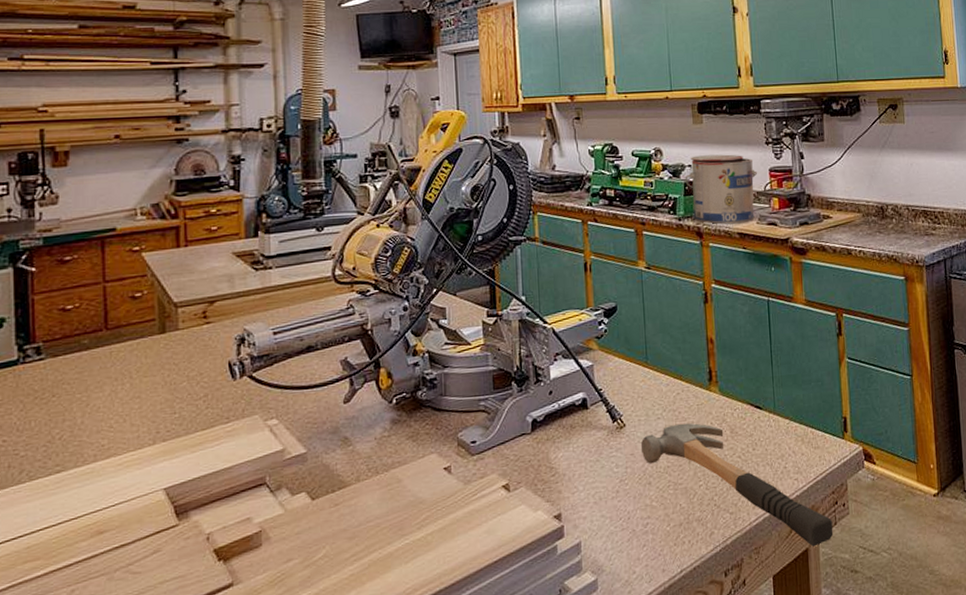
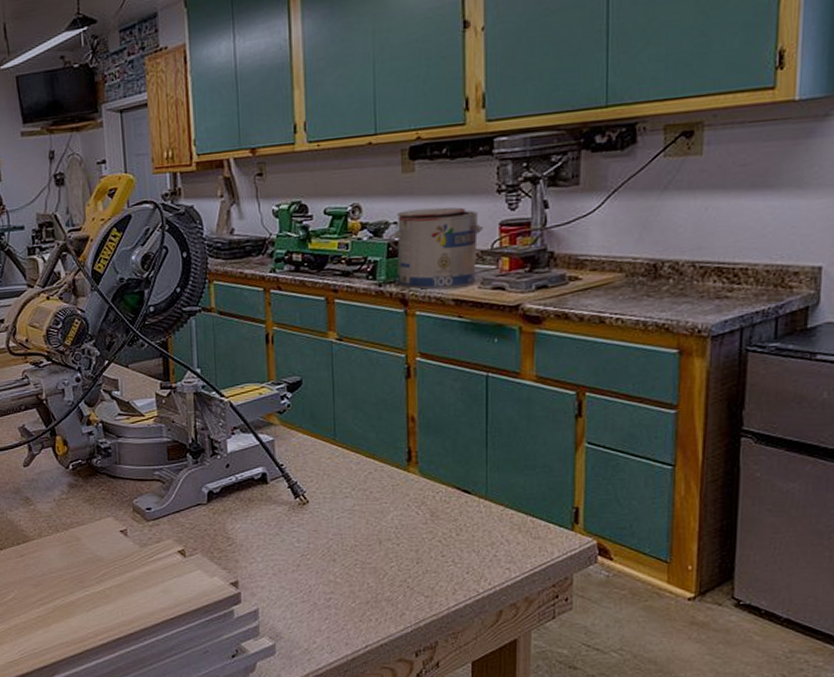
claw hammer: present [640,423,834,547] -> none [325,503,550,638]

